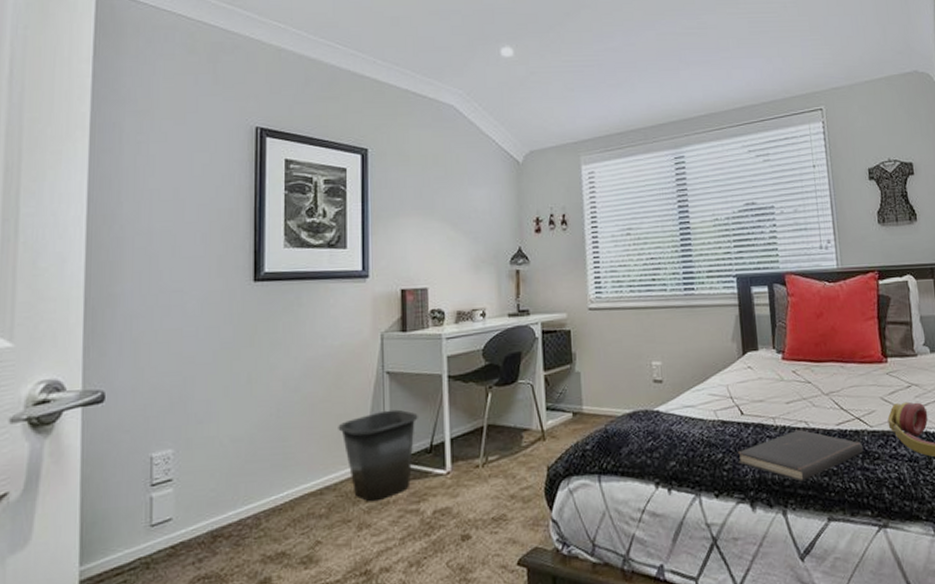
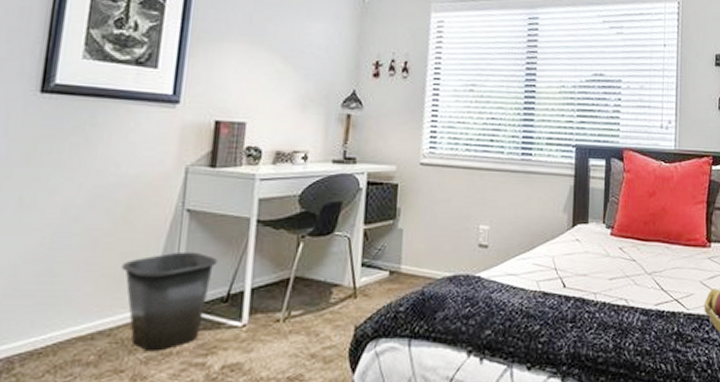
hardcover book: present [738,429,864,482] -> none [555,306,678,359]

